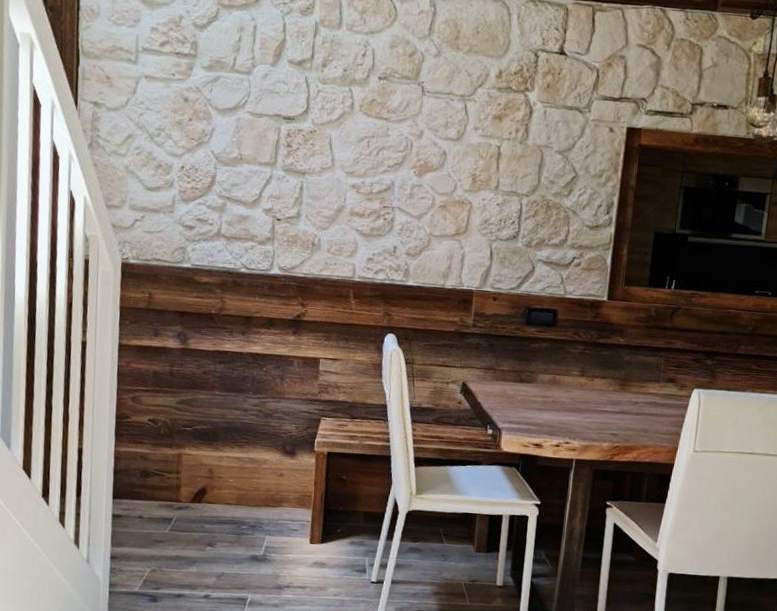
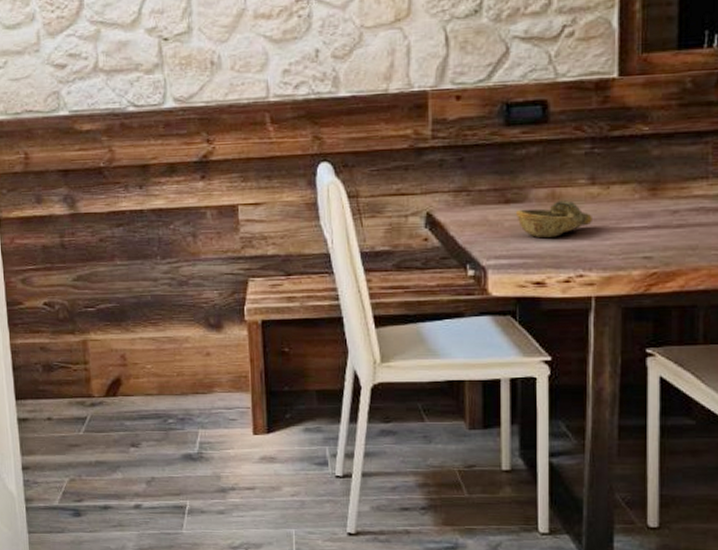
decorative bowl: none [526,385,580,412] -> present [515,200,592,239]

